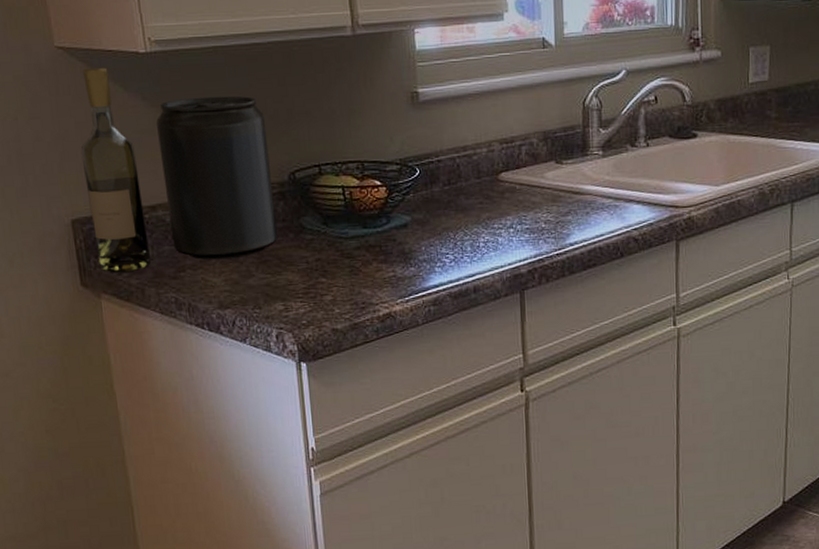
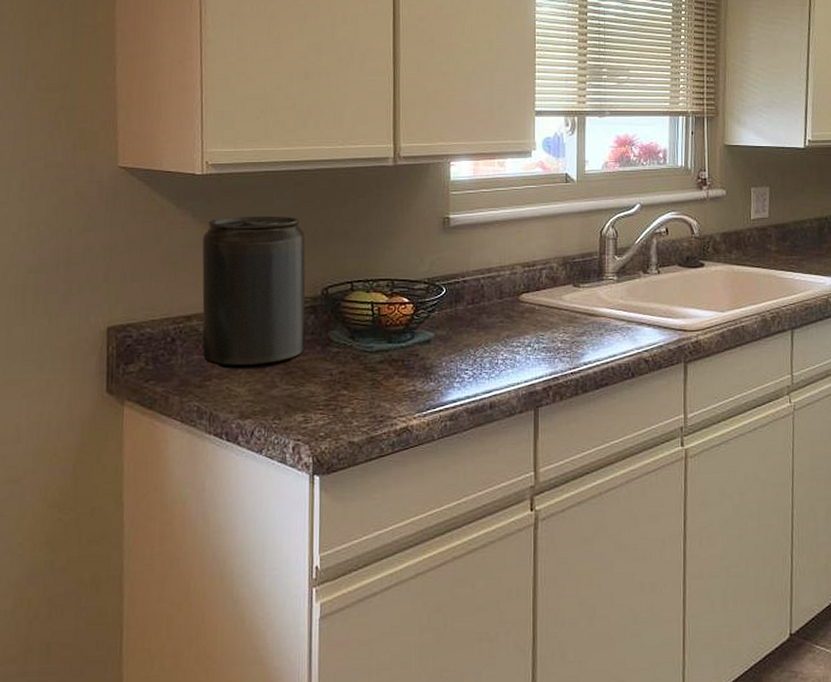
bottle: present [80,67,152,273] -> none [126,186,180,380]

